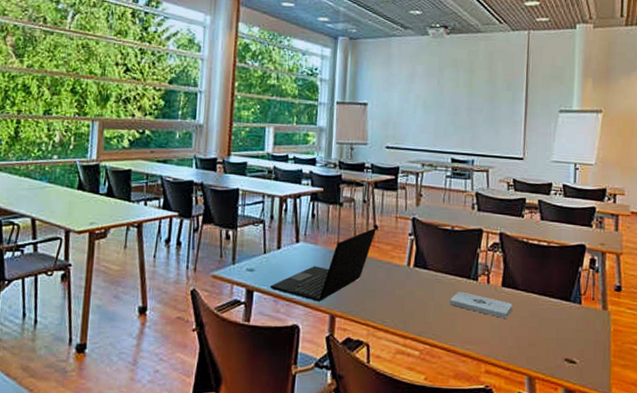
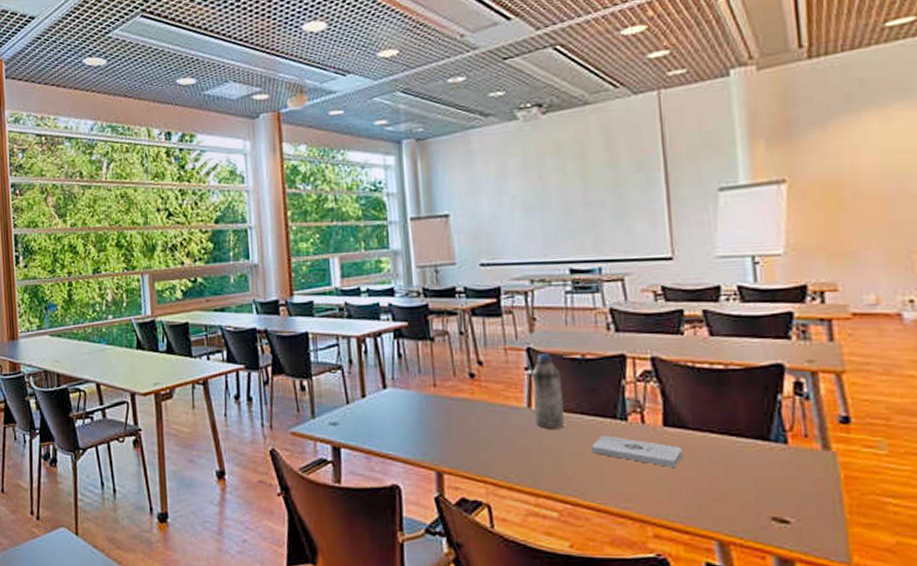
laptop: present [269,228,376,302] -> none [358,364,481,456]
water bottle: none [412,223,435,285] -> present [531,354,564,429]

